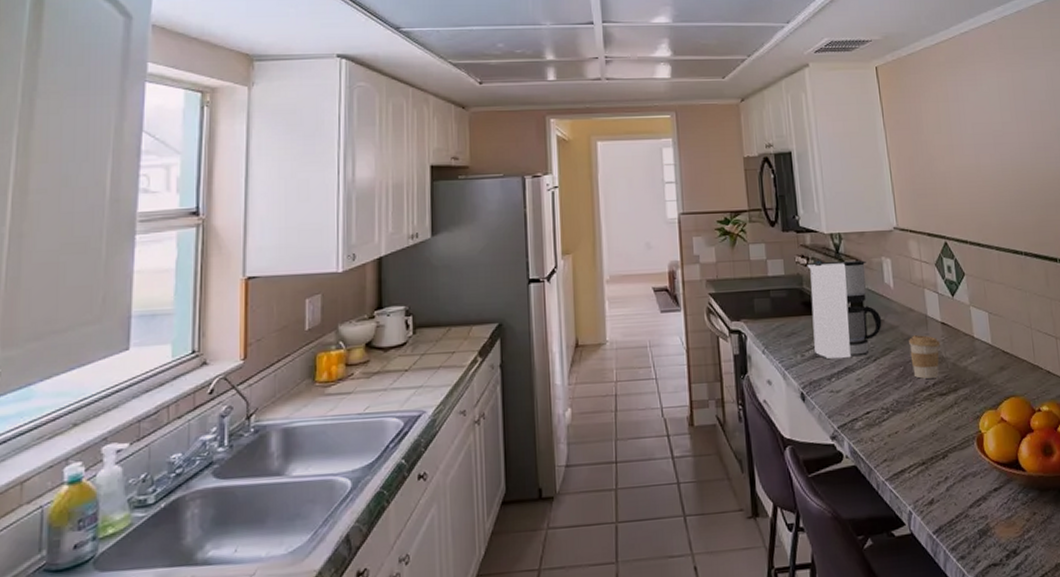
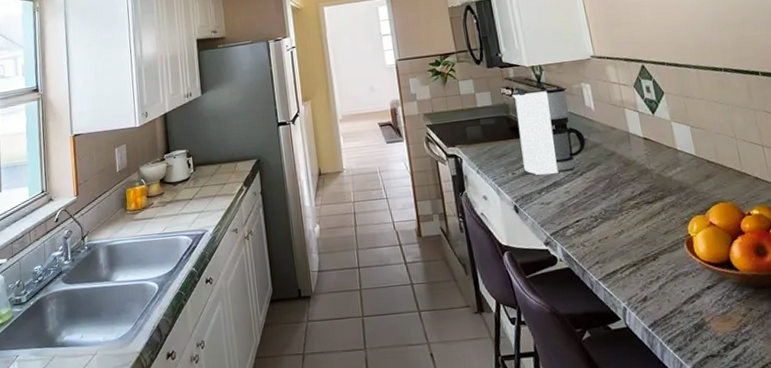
coffee cup: present [909,335,940,379] -> none [612,150,644,189]

